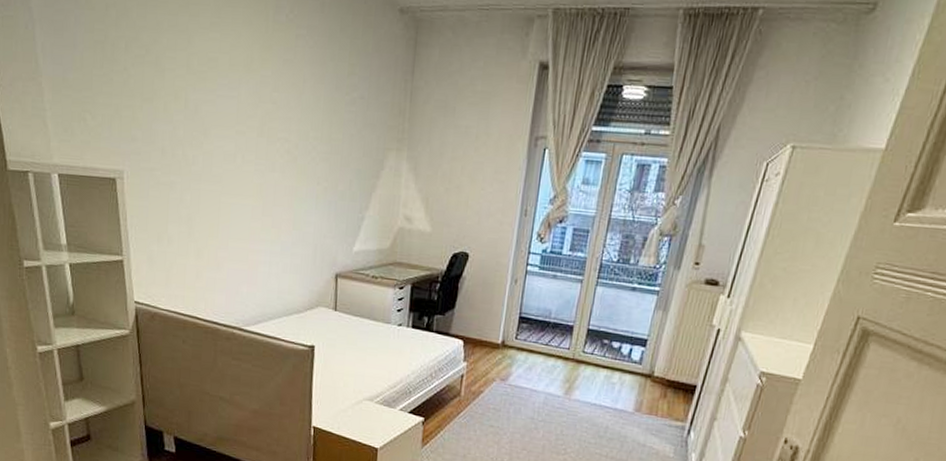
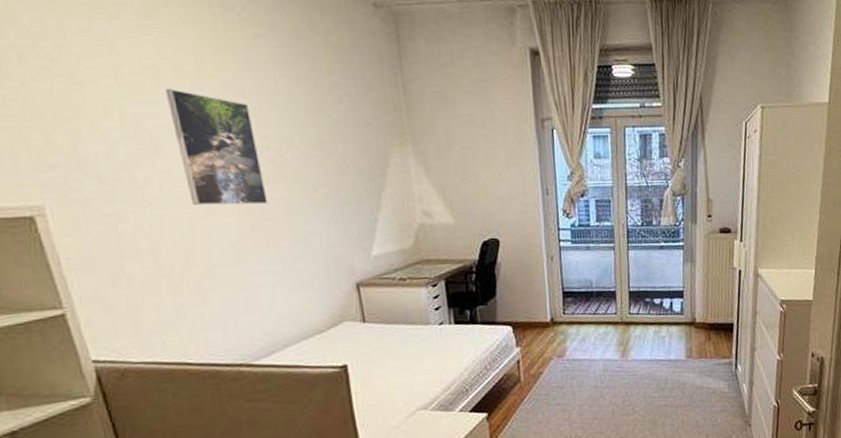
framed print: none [220,80,280,191] -> present [164,89,268,206]

